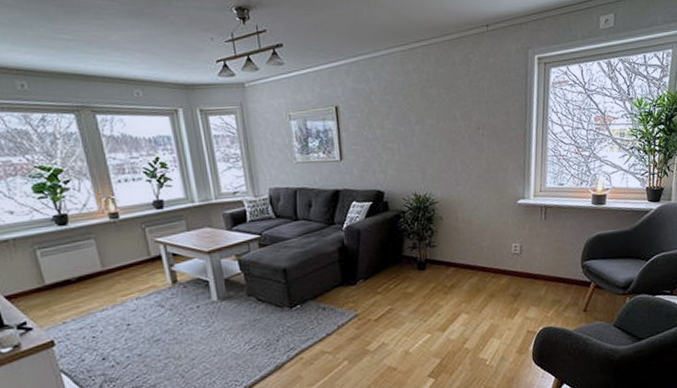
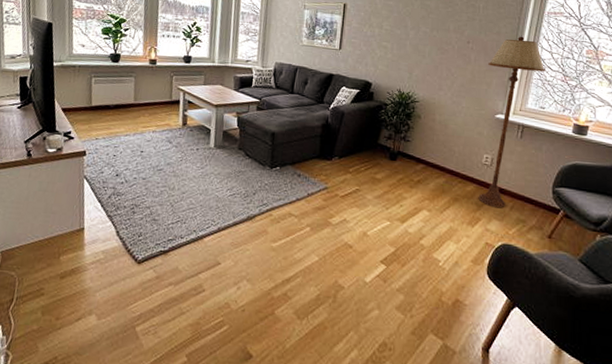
floor lamp: none [502,112,559,295] -> present [478,36,545,209]

